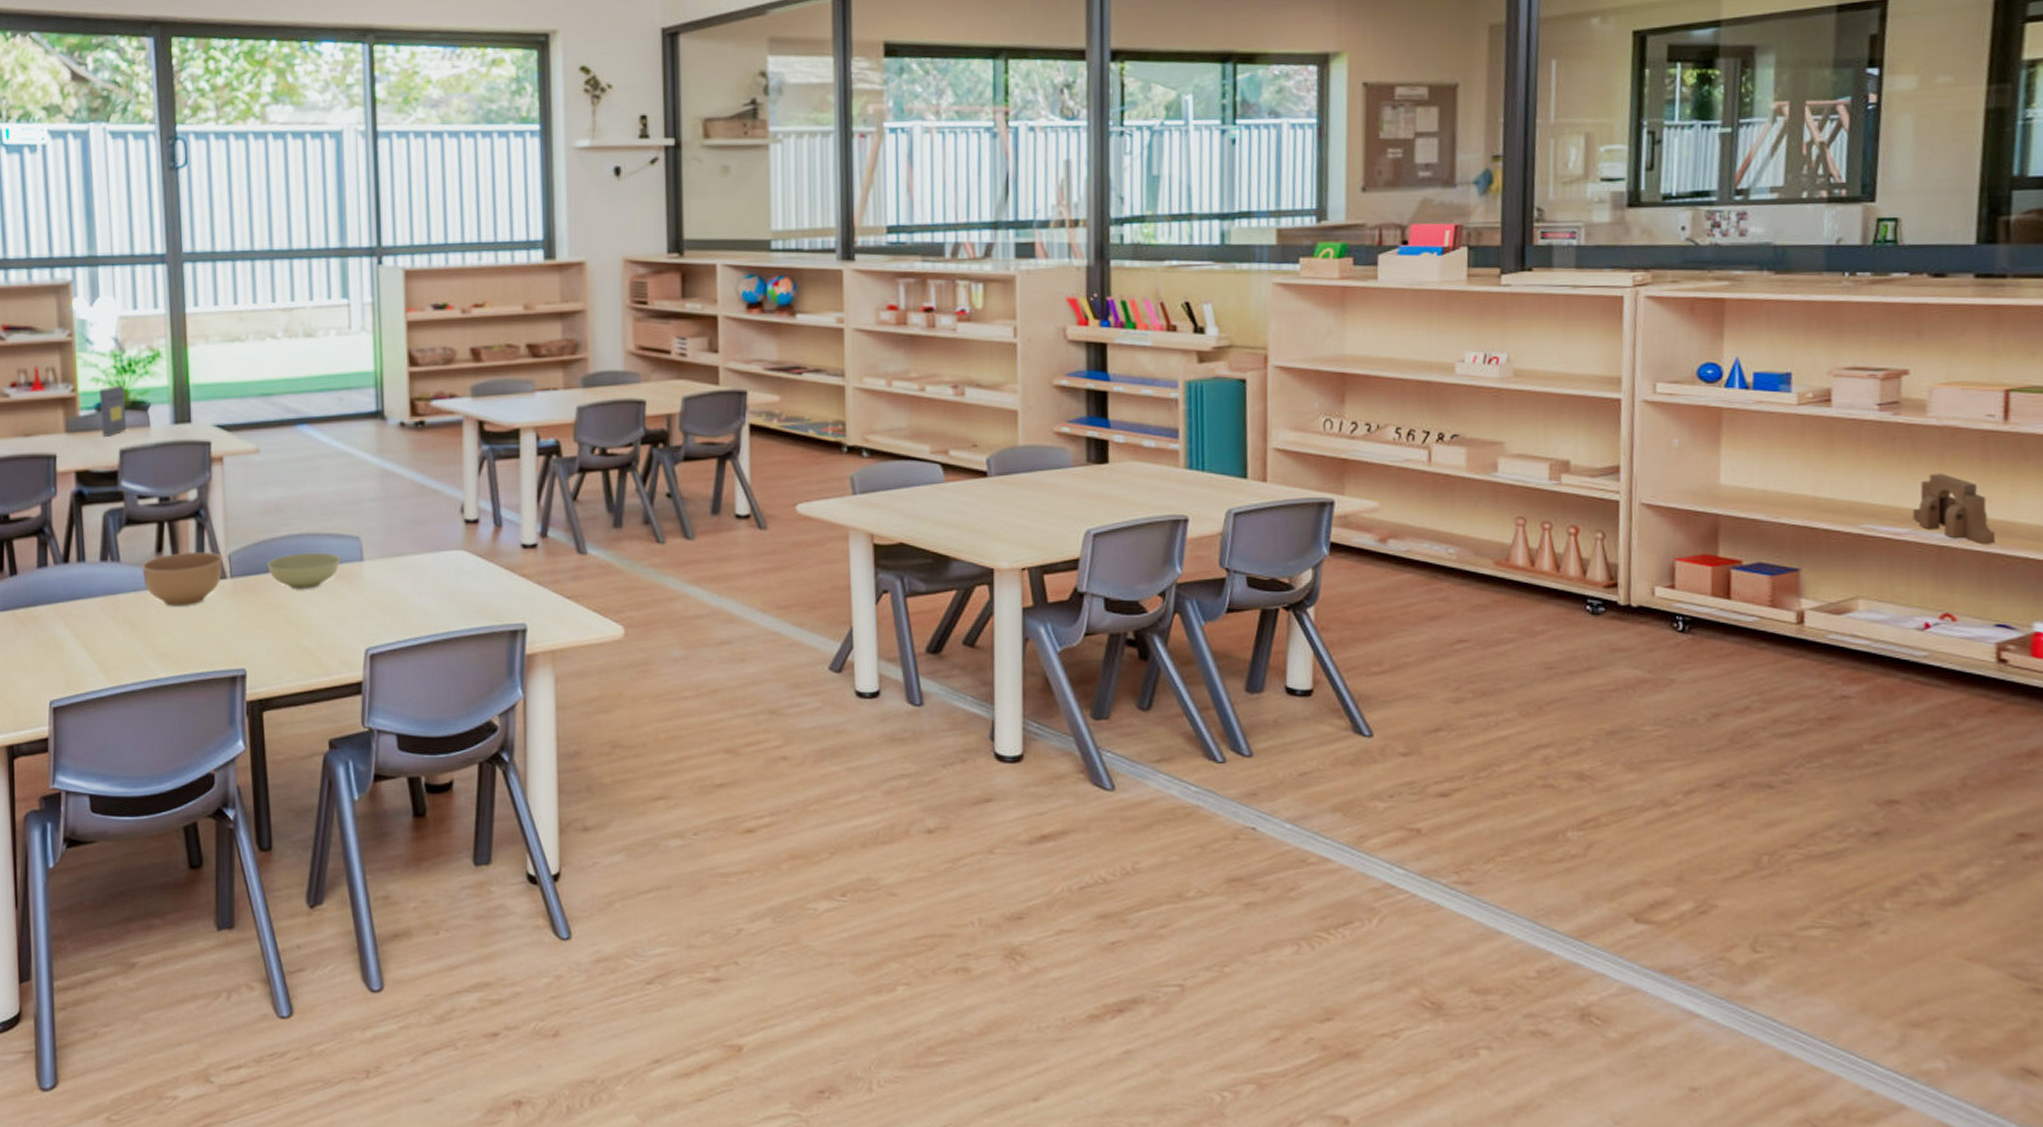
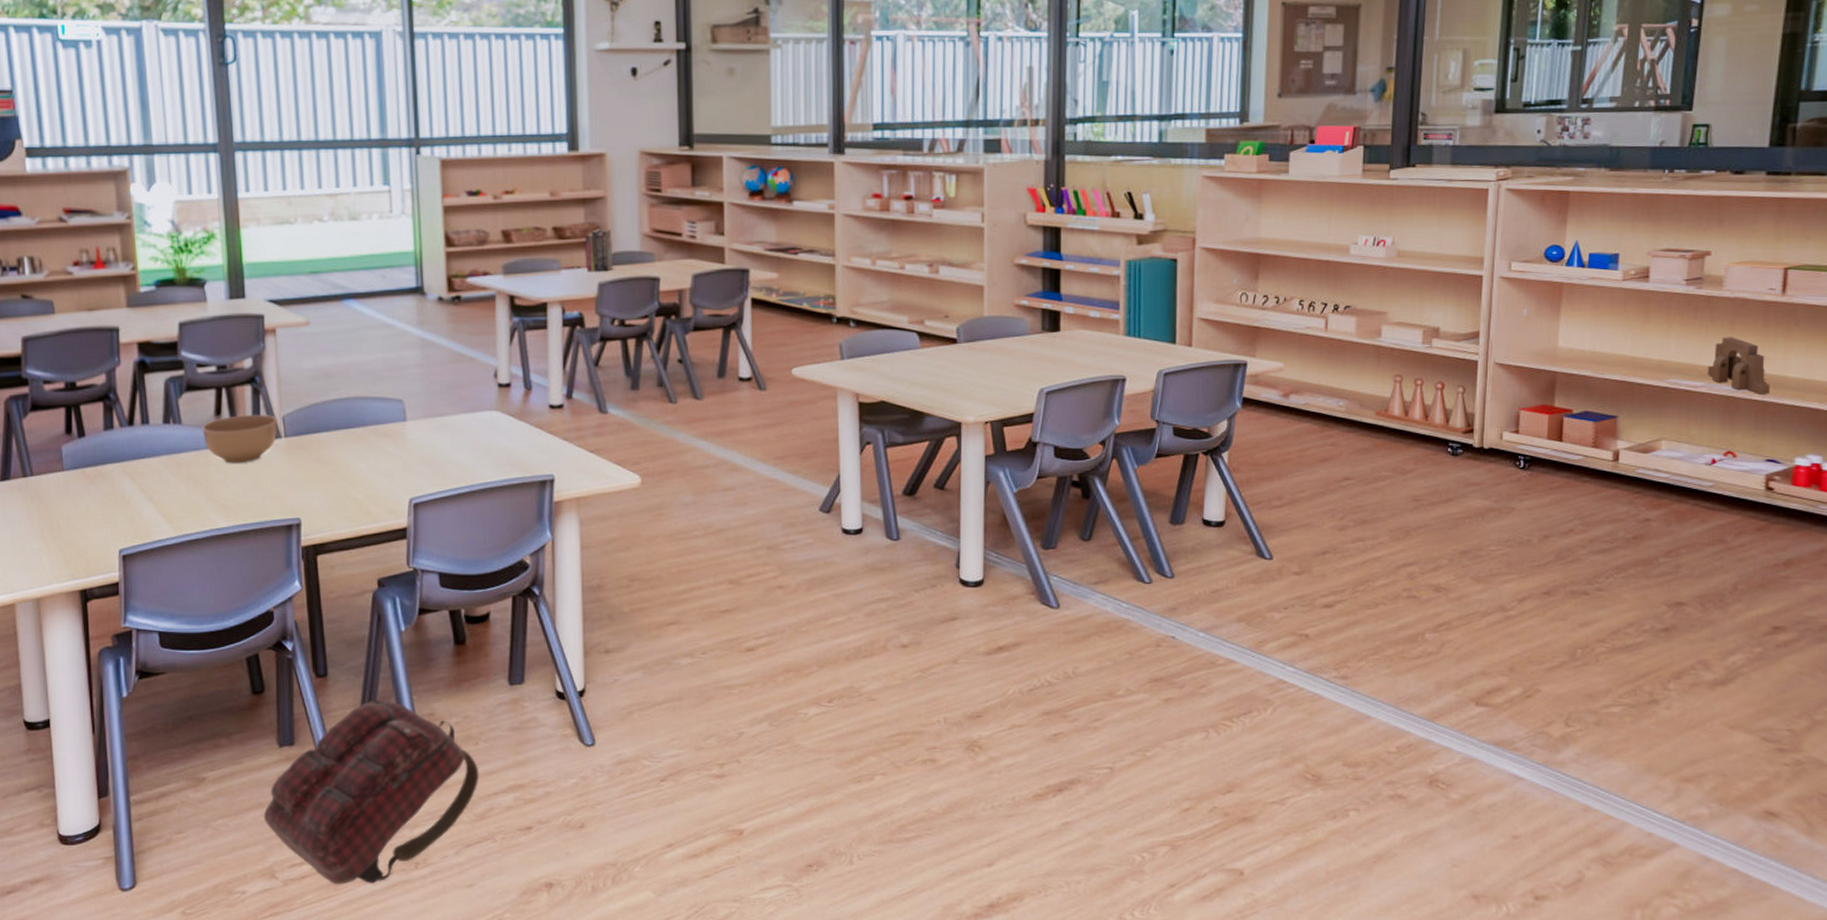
book: present [100,386,127,436] -> none [158,264,185,311]
backpack: none [198,879,440,1094] -> present [263,700,479,886]
bowl: present [266,552,340,589] -> none [318,414,385,447]
books: none [561,346,594,396] -> present [584,229,614,273]

